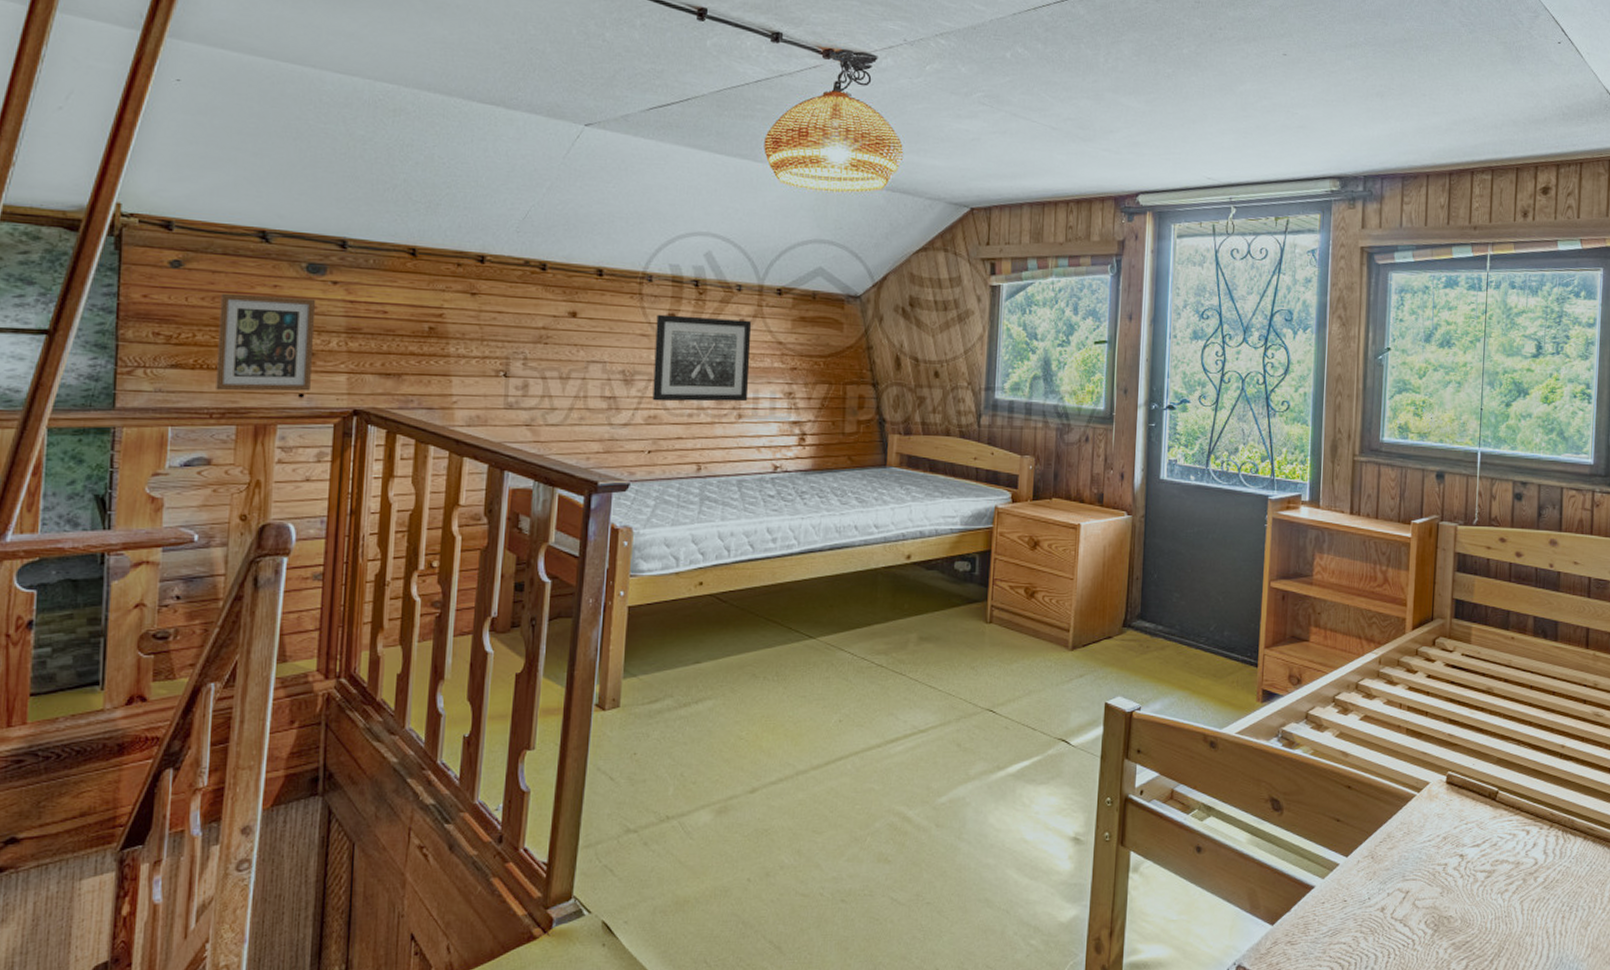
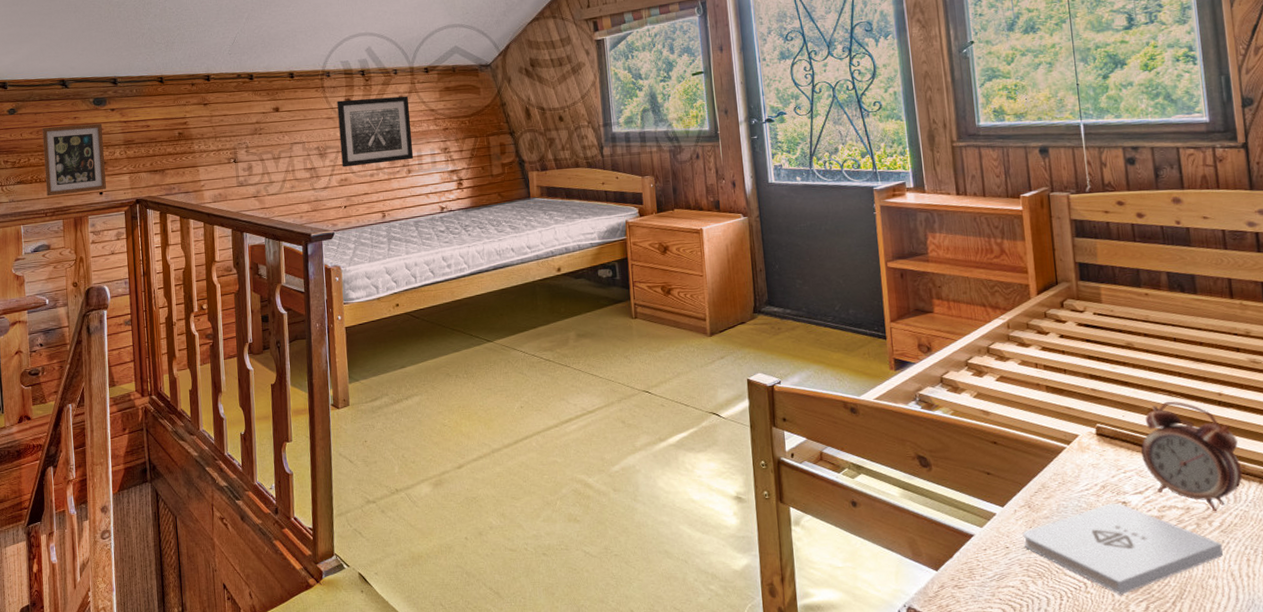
notepad: none [1361,855,1542,953] -> present [1022,503,1223,595]
alarm clock: none [1484,751,1571,867] -> present [1140,401,1243,512]

